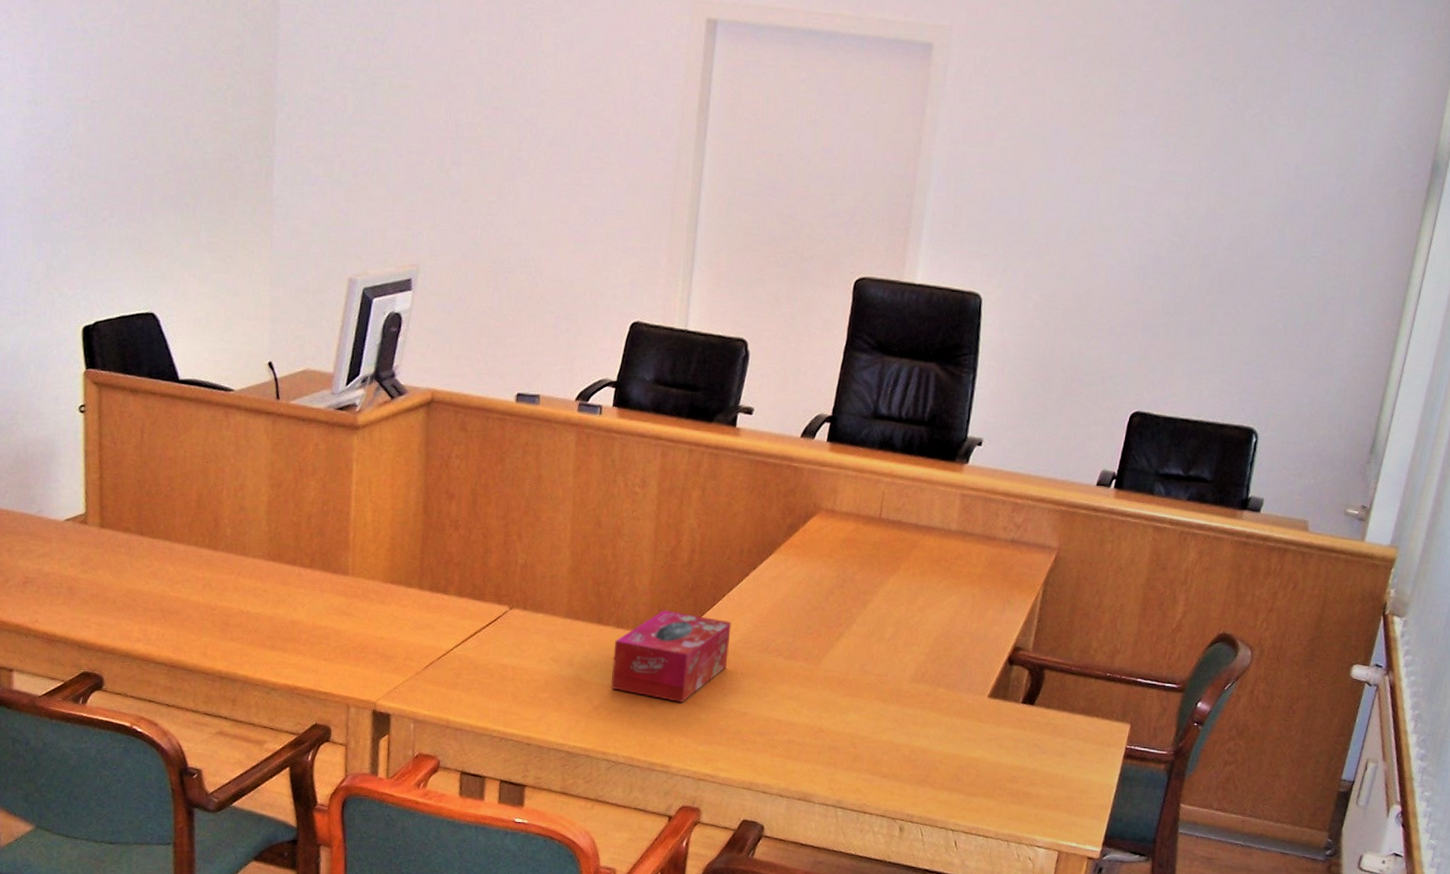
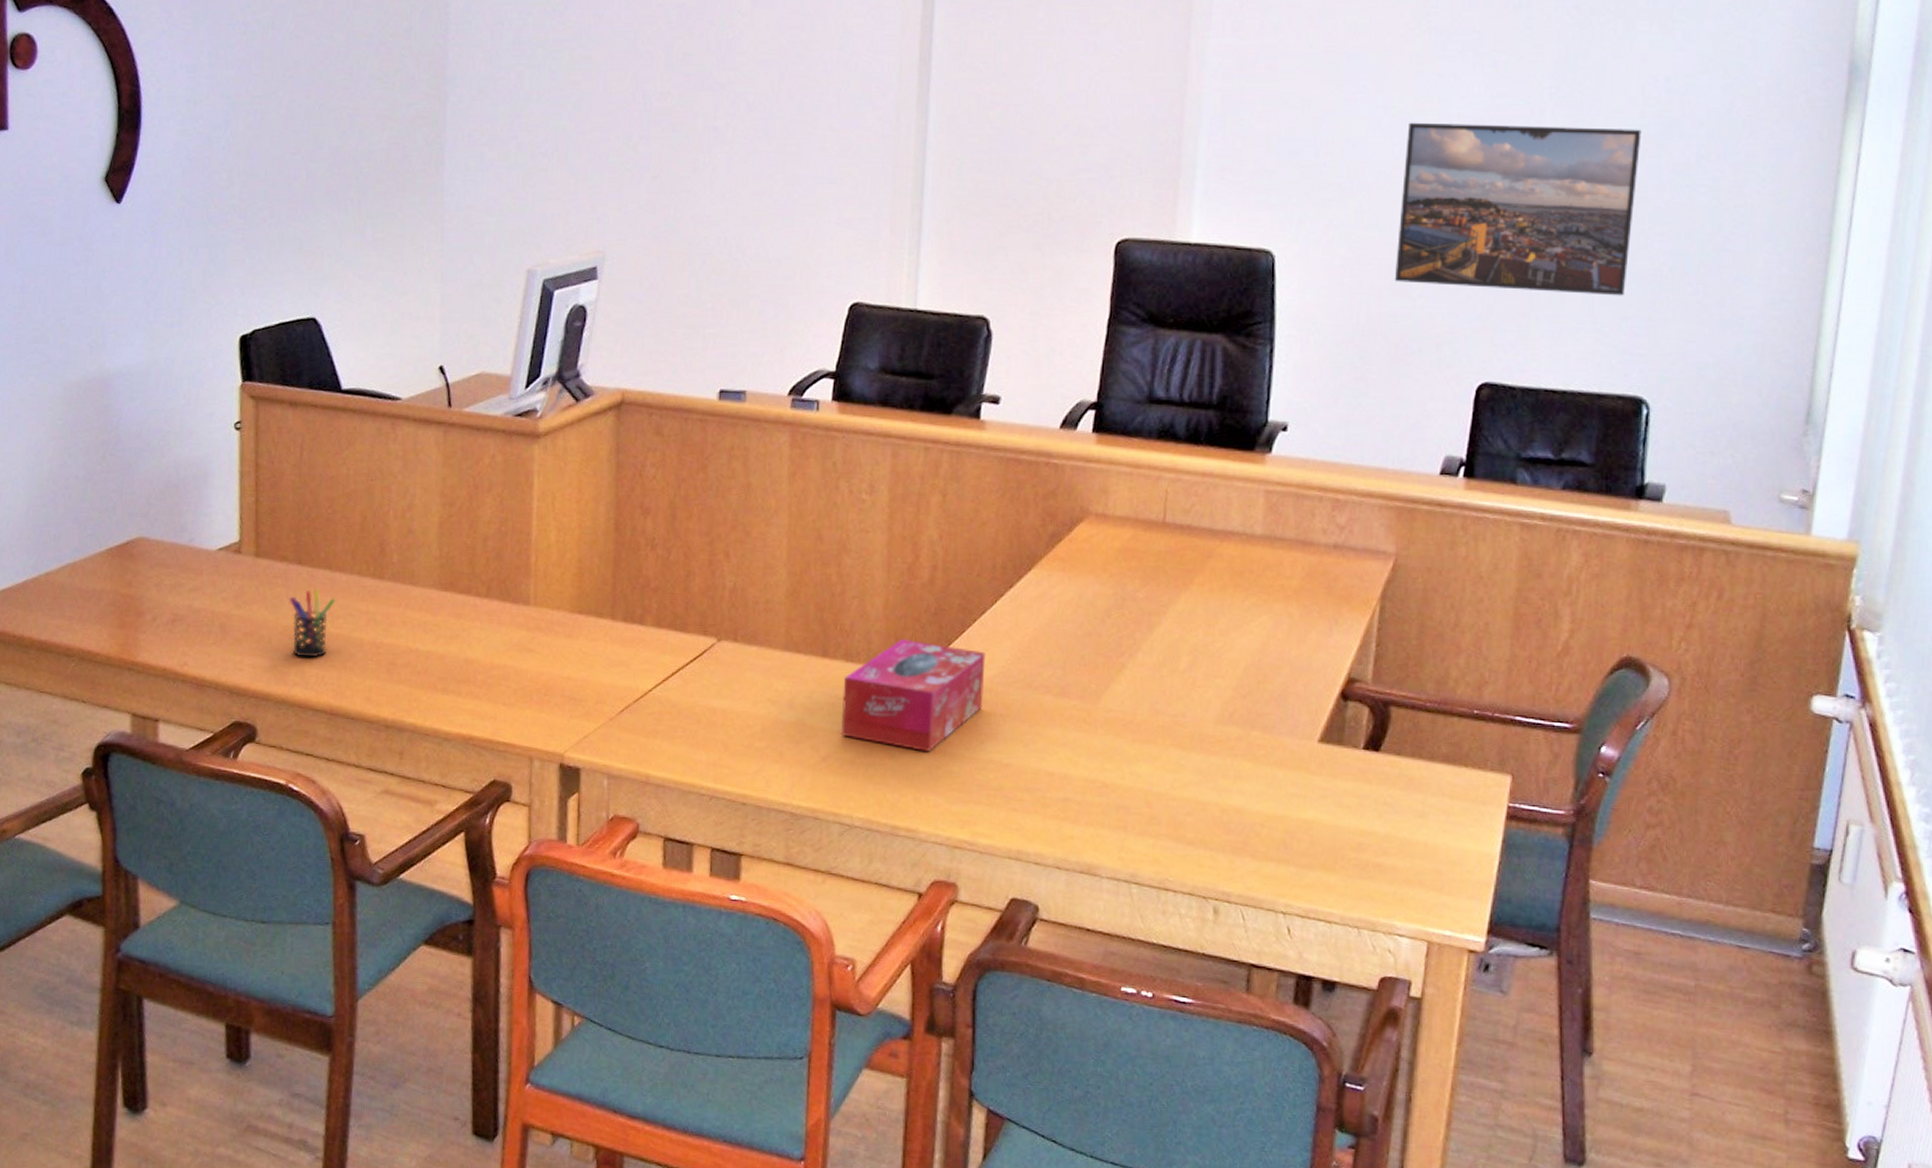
pen holder: none [131,557,175,618] -> present [289,588,336,658]
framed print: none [1074,190,1273,345] -> present [1394,122,1642,296]

